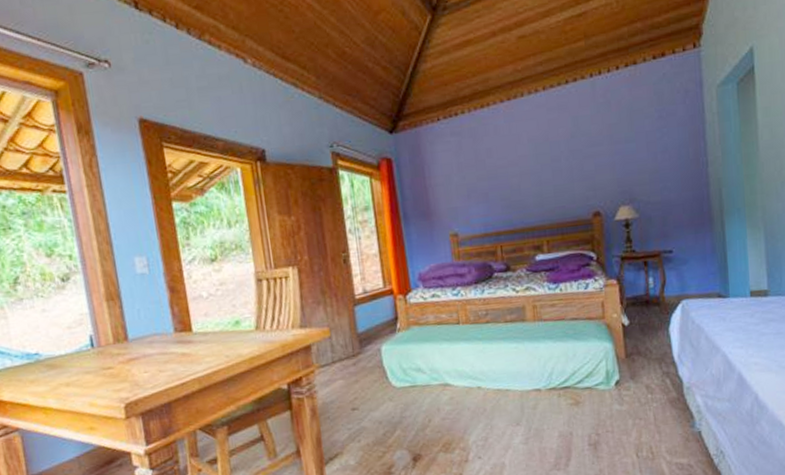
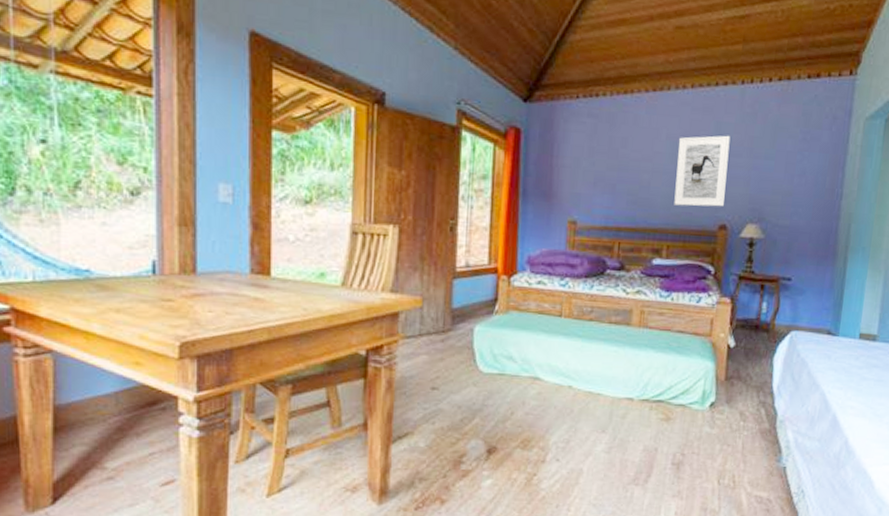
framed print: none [539,127,594,202] -> present [674,135,730,207]

